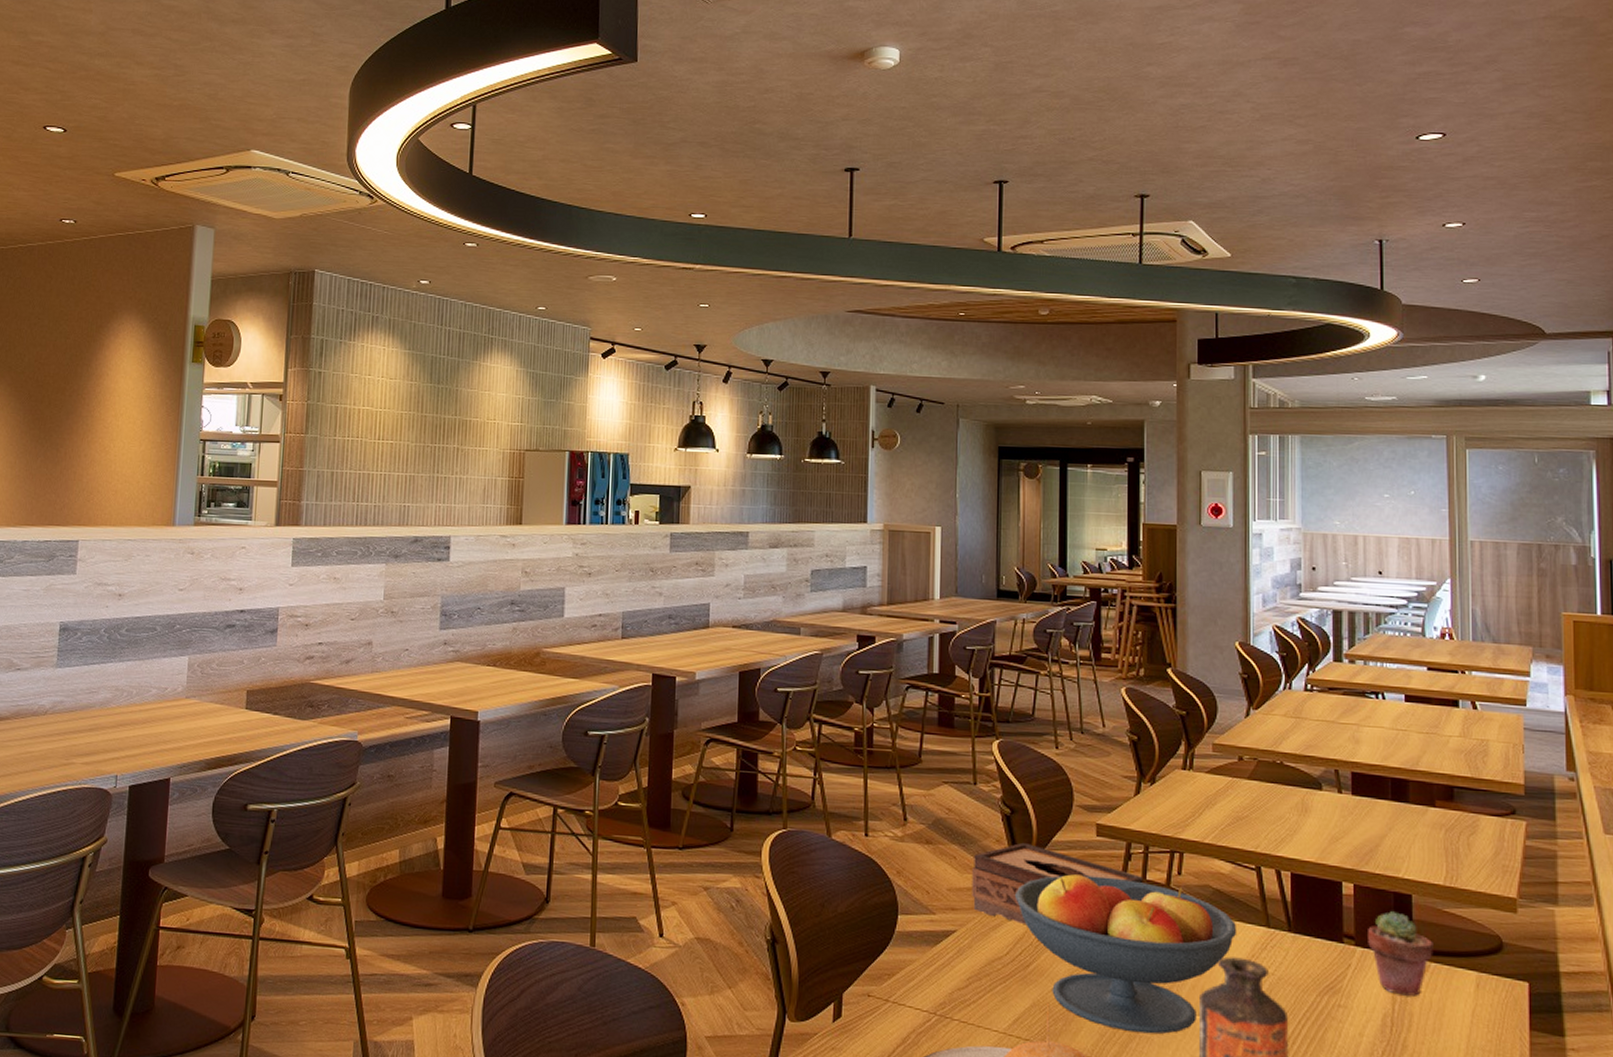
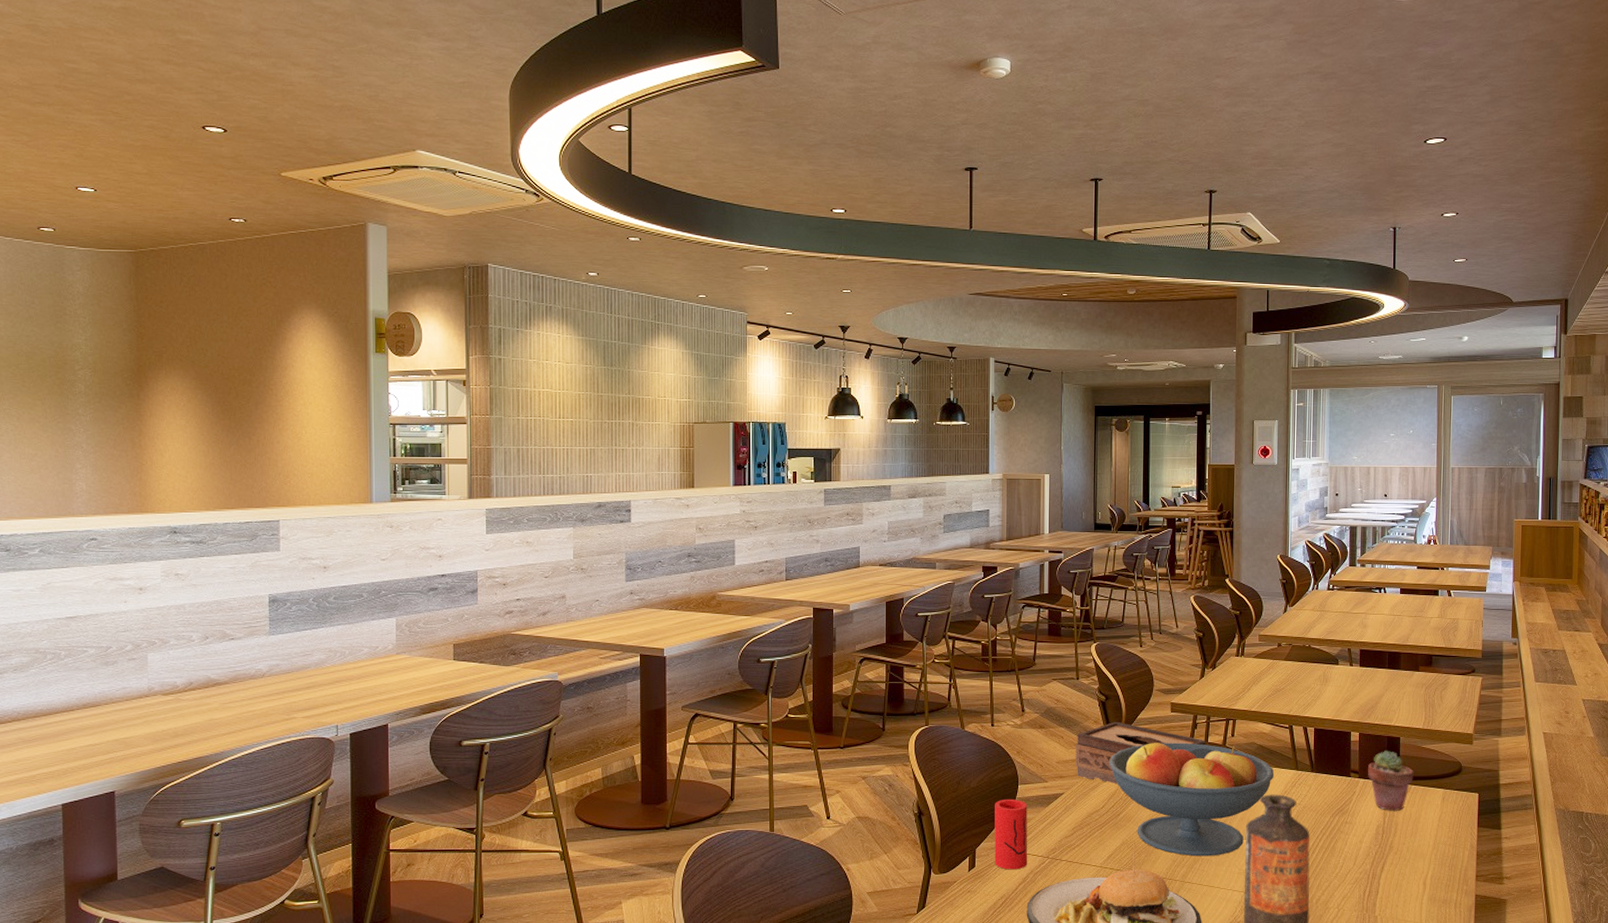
cup: none [866,931,909,1026] -> present [994,799,1028,870]

